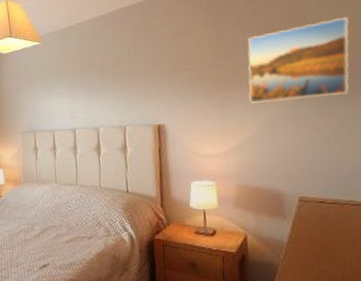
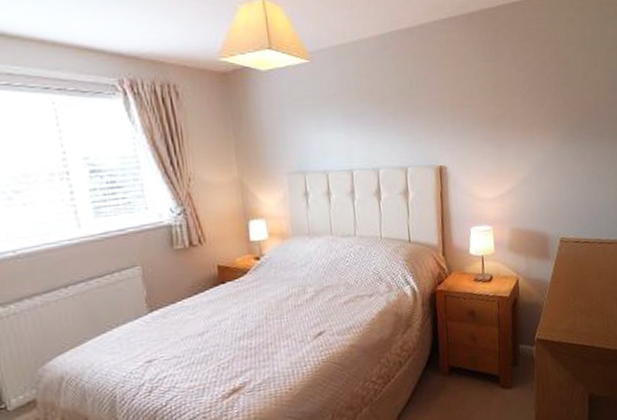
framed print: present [247,17,349,103] -> none [521,66,600,146]

